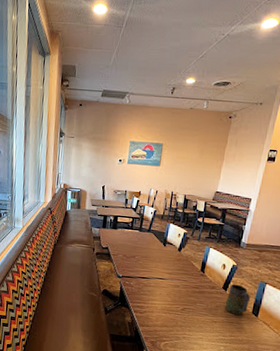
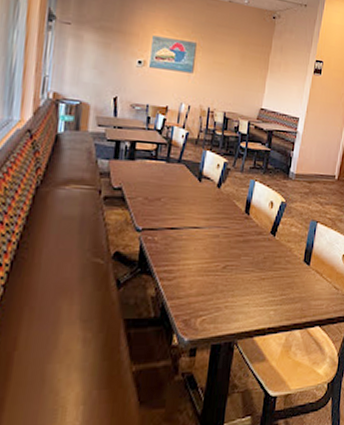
mug: present [224,284,251,315] -> none [273,226,302,266]

